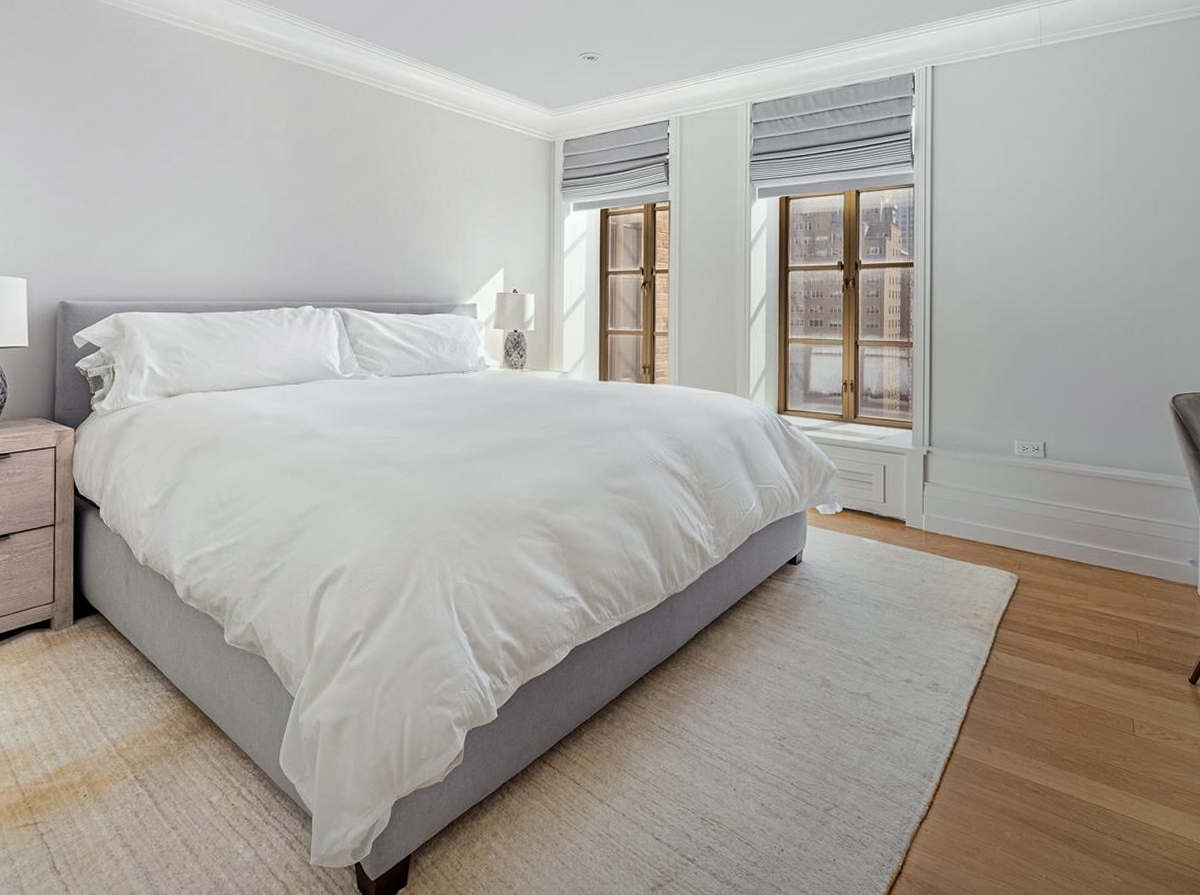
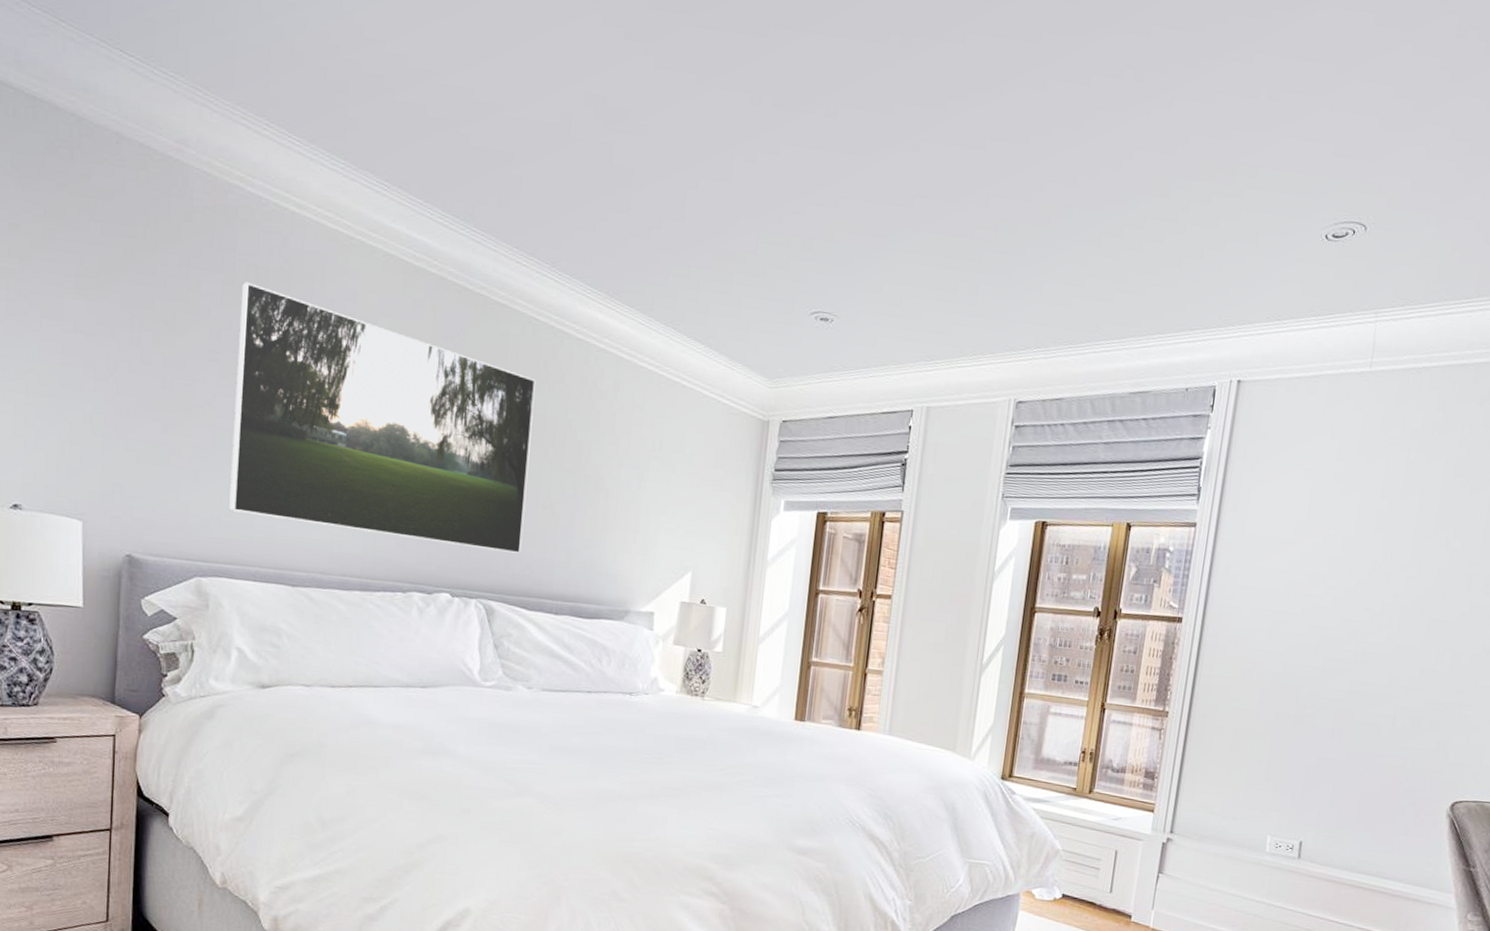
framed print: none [138,83,369,268] -> present [229,282,536,554]

